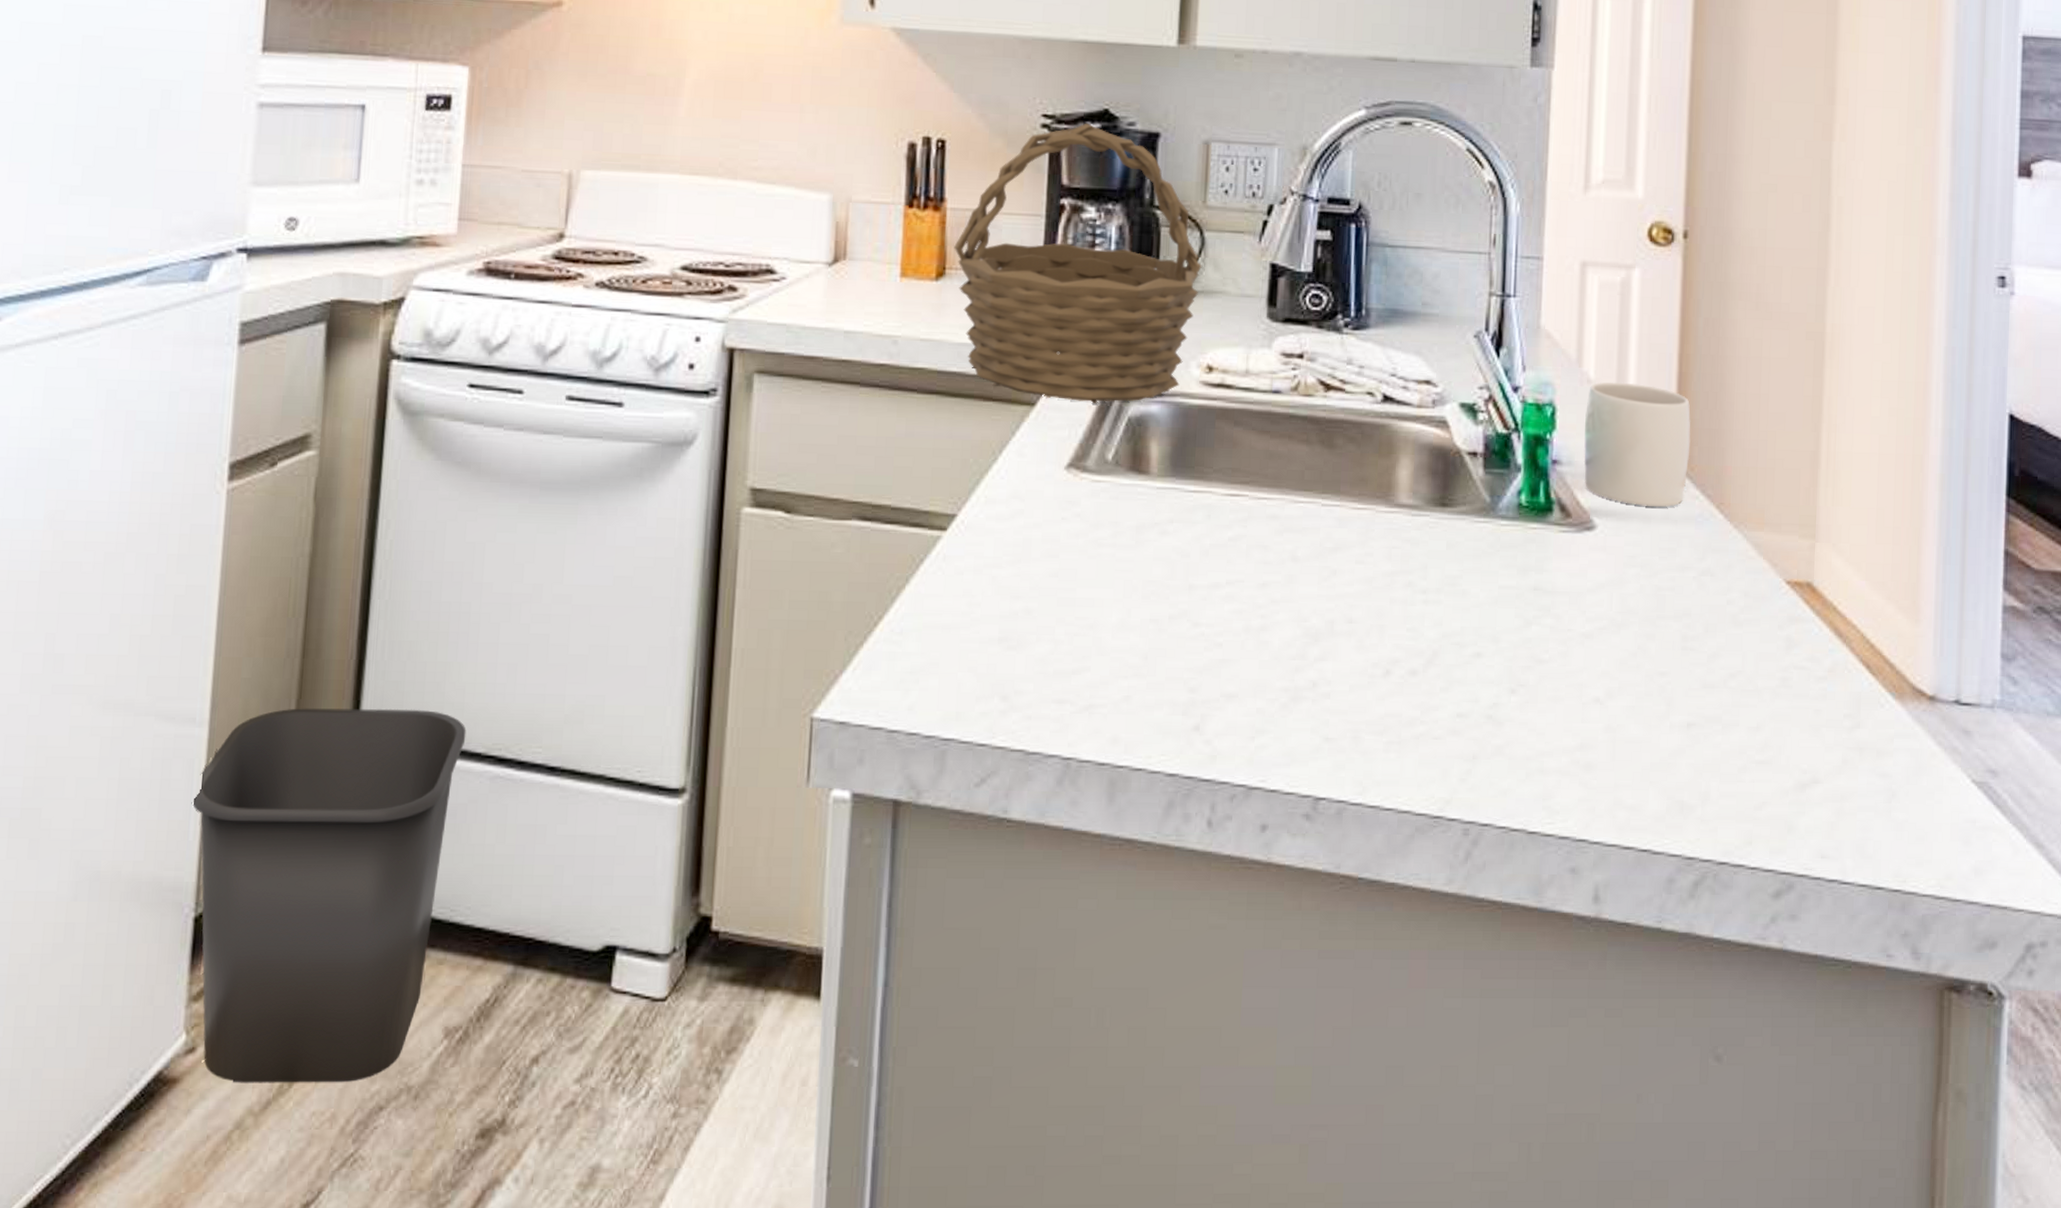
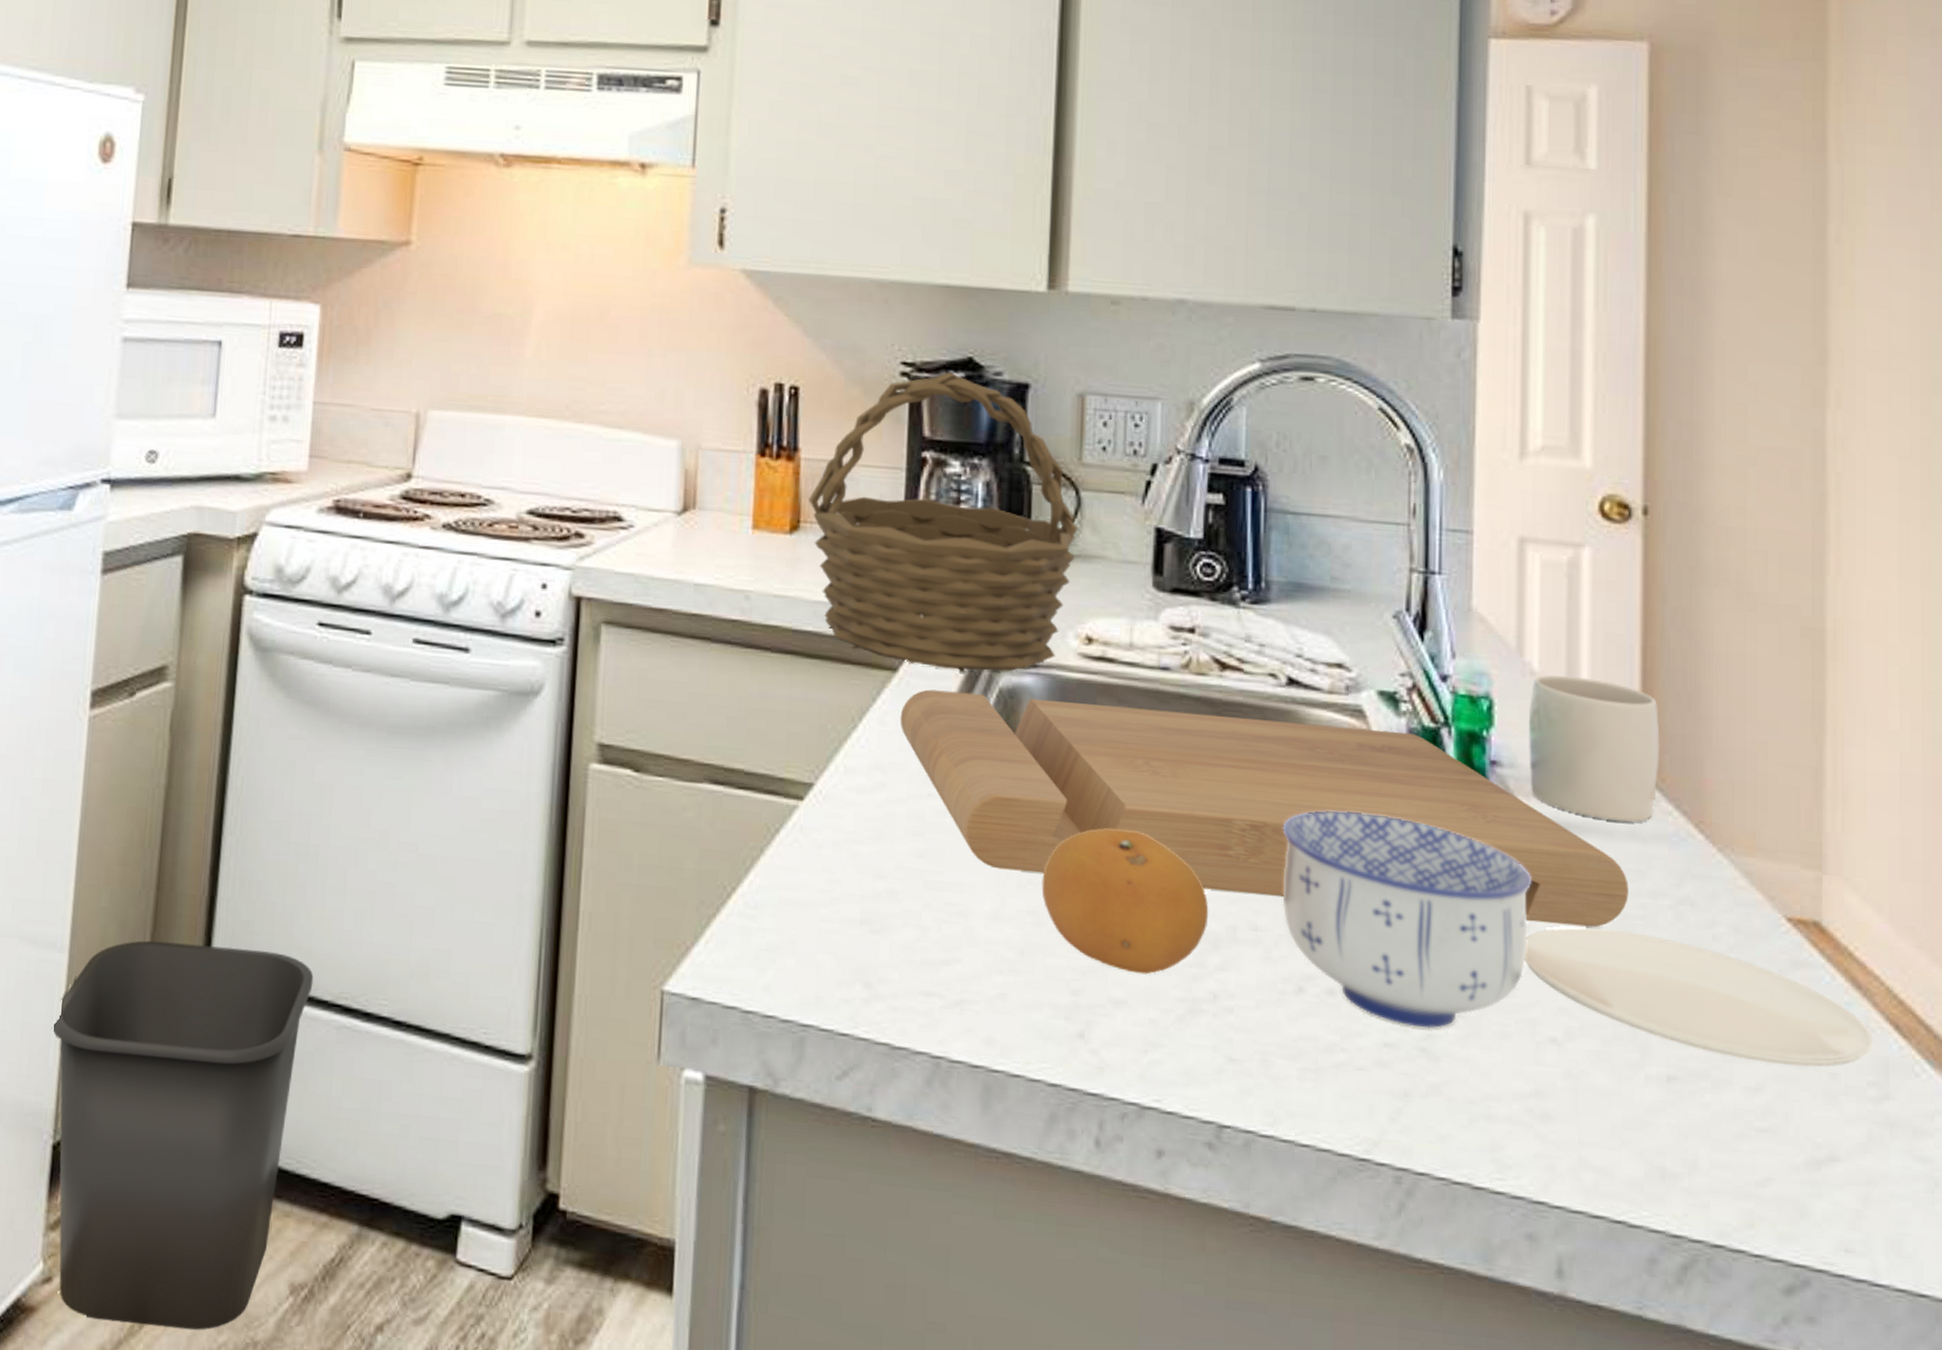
cutting board: none [1037,421,1662,600] -> present [900,689,1629,927]
fruit: none [1163,539,1311,669] -> present [1041,828,1209,975]
bowl: none [1374,512,1584,698] -> present [1282,810,1532,1029]
plate: none [1575,600,1849,706] -> present [1524,927,1872,1067]

